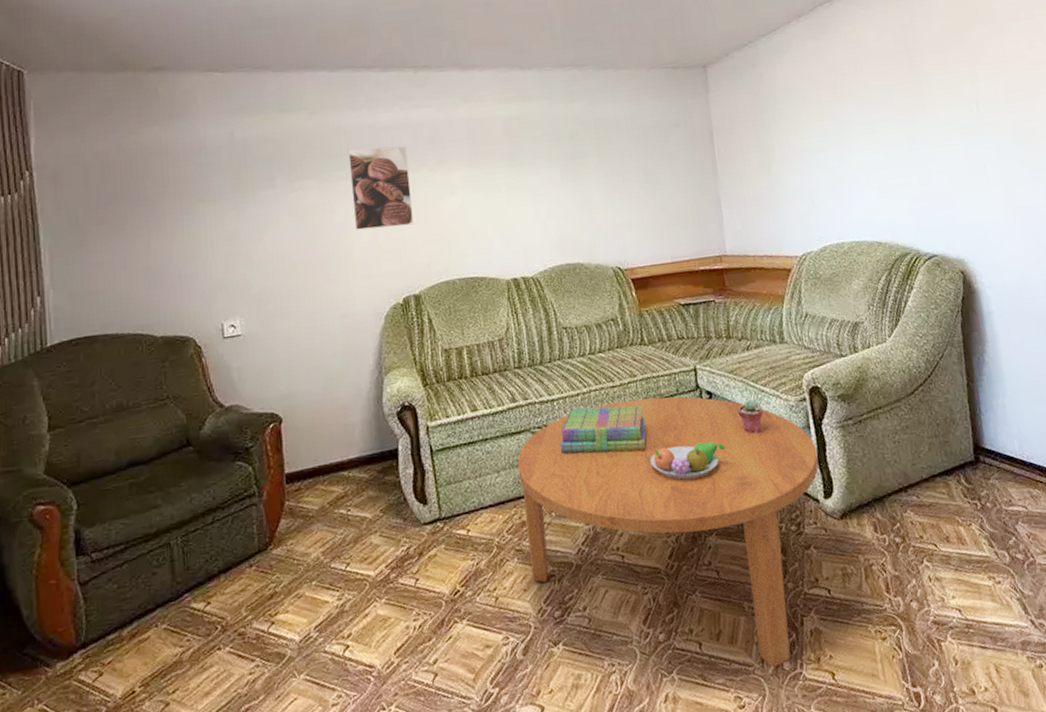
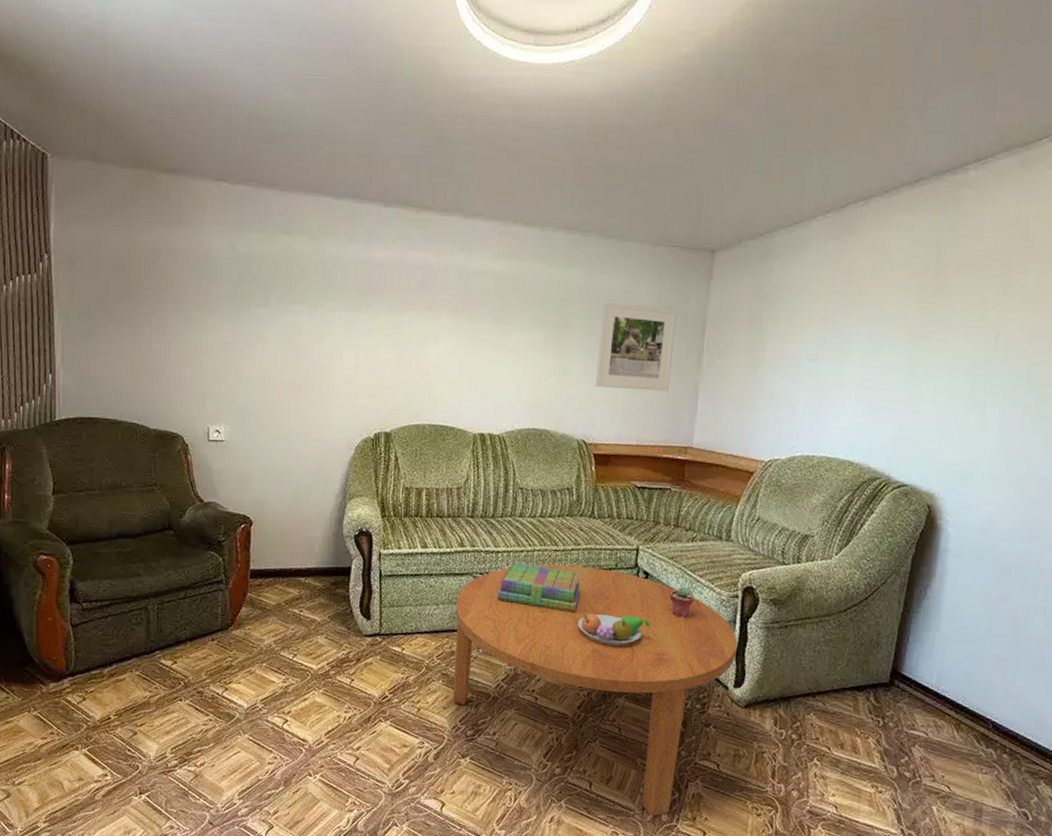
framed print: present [348,146,414,230] -> none [338,280,398,366]
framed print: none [610,125,691,211] -> present [596,301,677,392]

